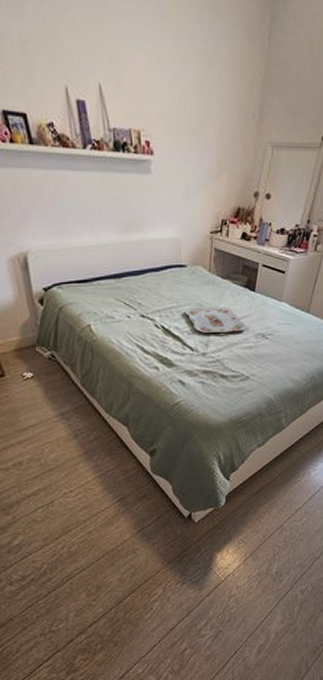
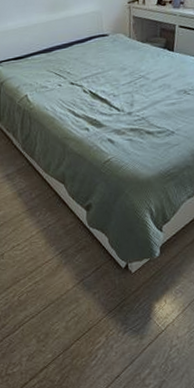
serving tray: present [184,306,247,333] -> none [109,68,168,94]

